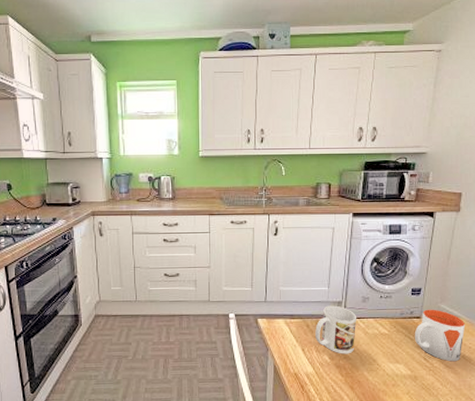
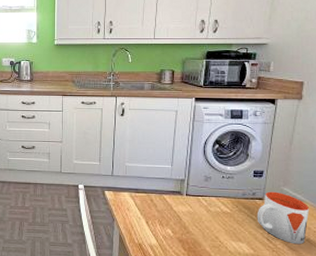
mug: present [315,305,357,354] -> none [159,182,200,230]

